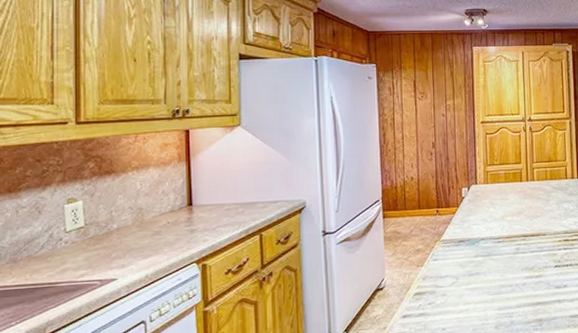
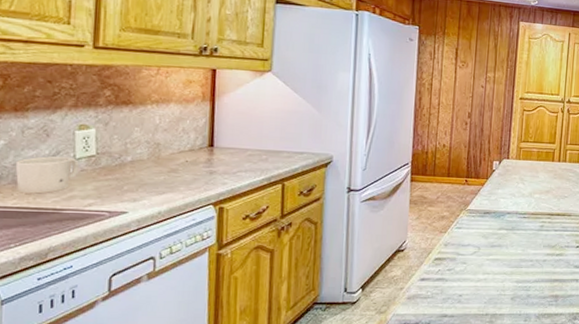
mug: none [12,231,70,271] -> present [15,156,79,194]

